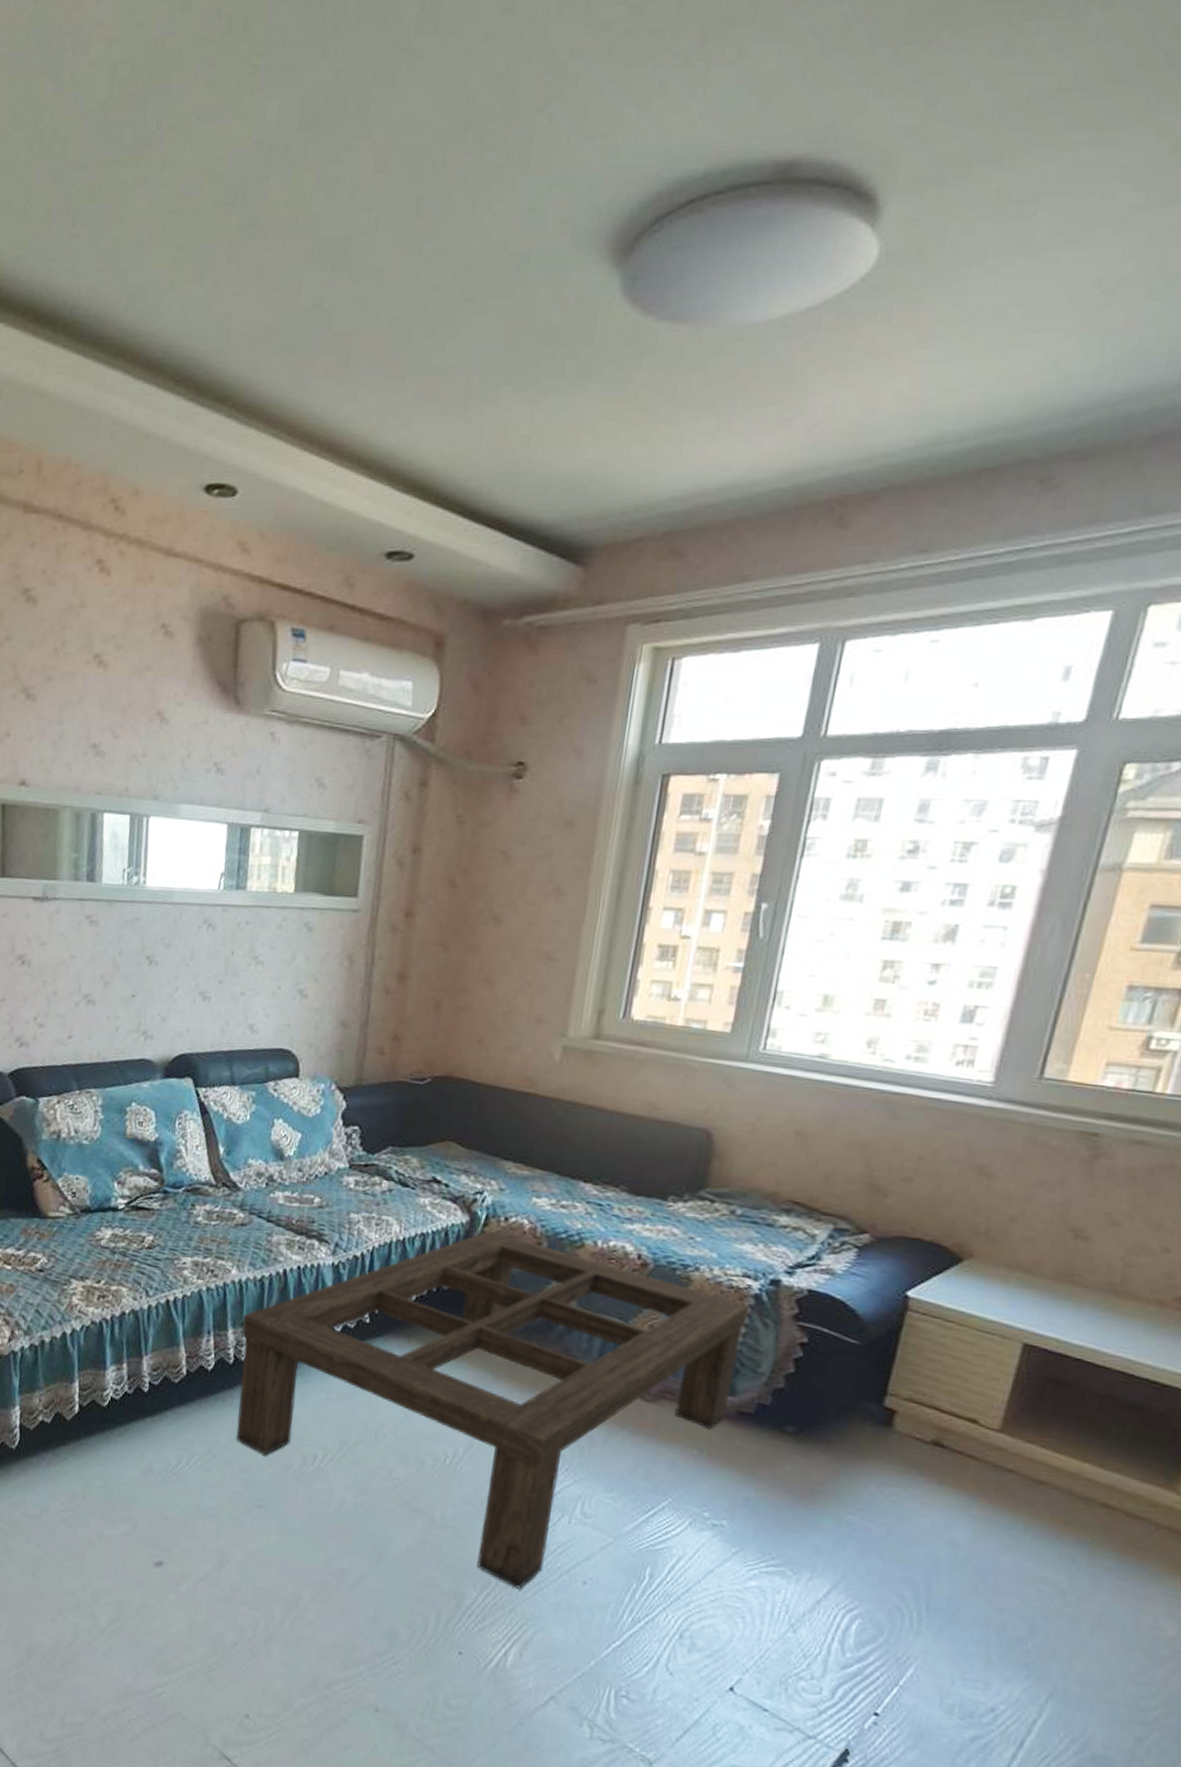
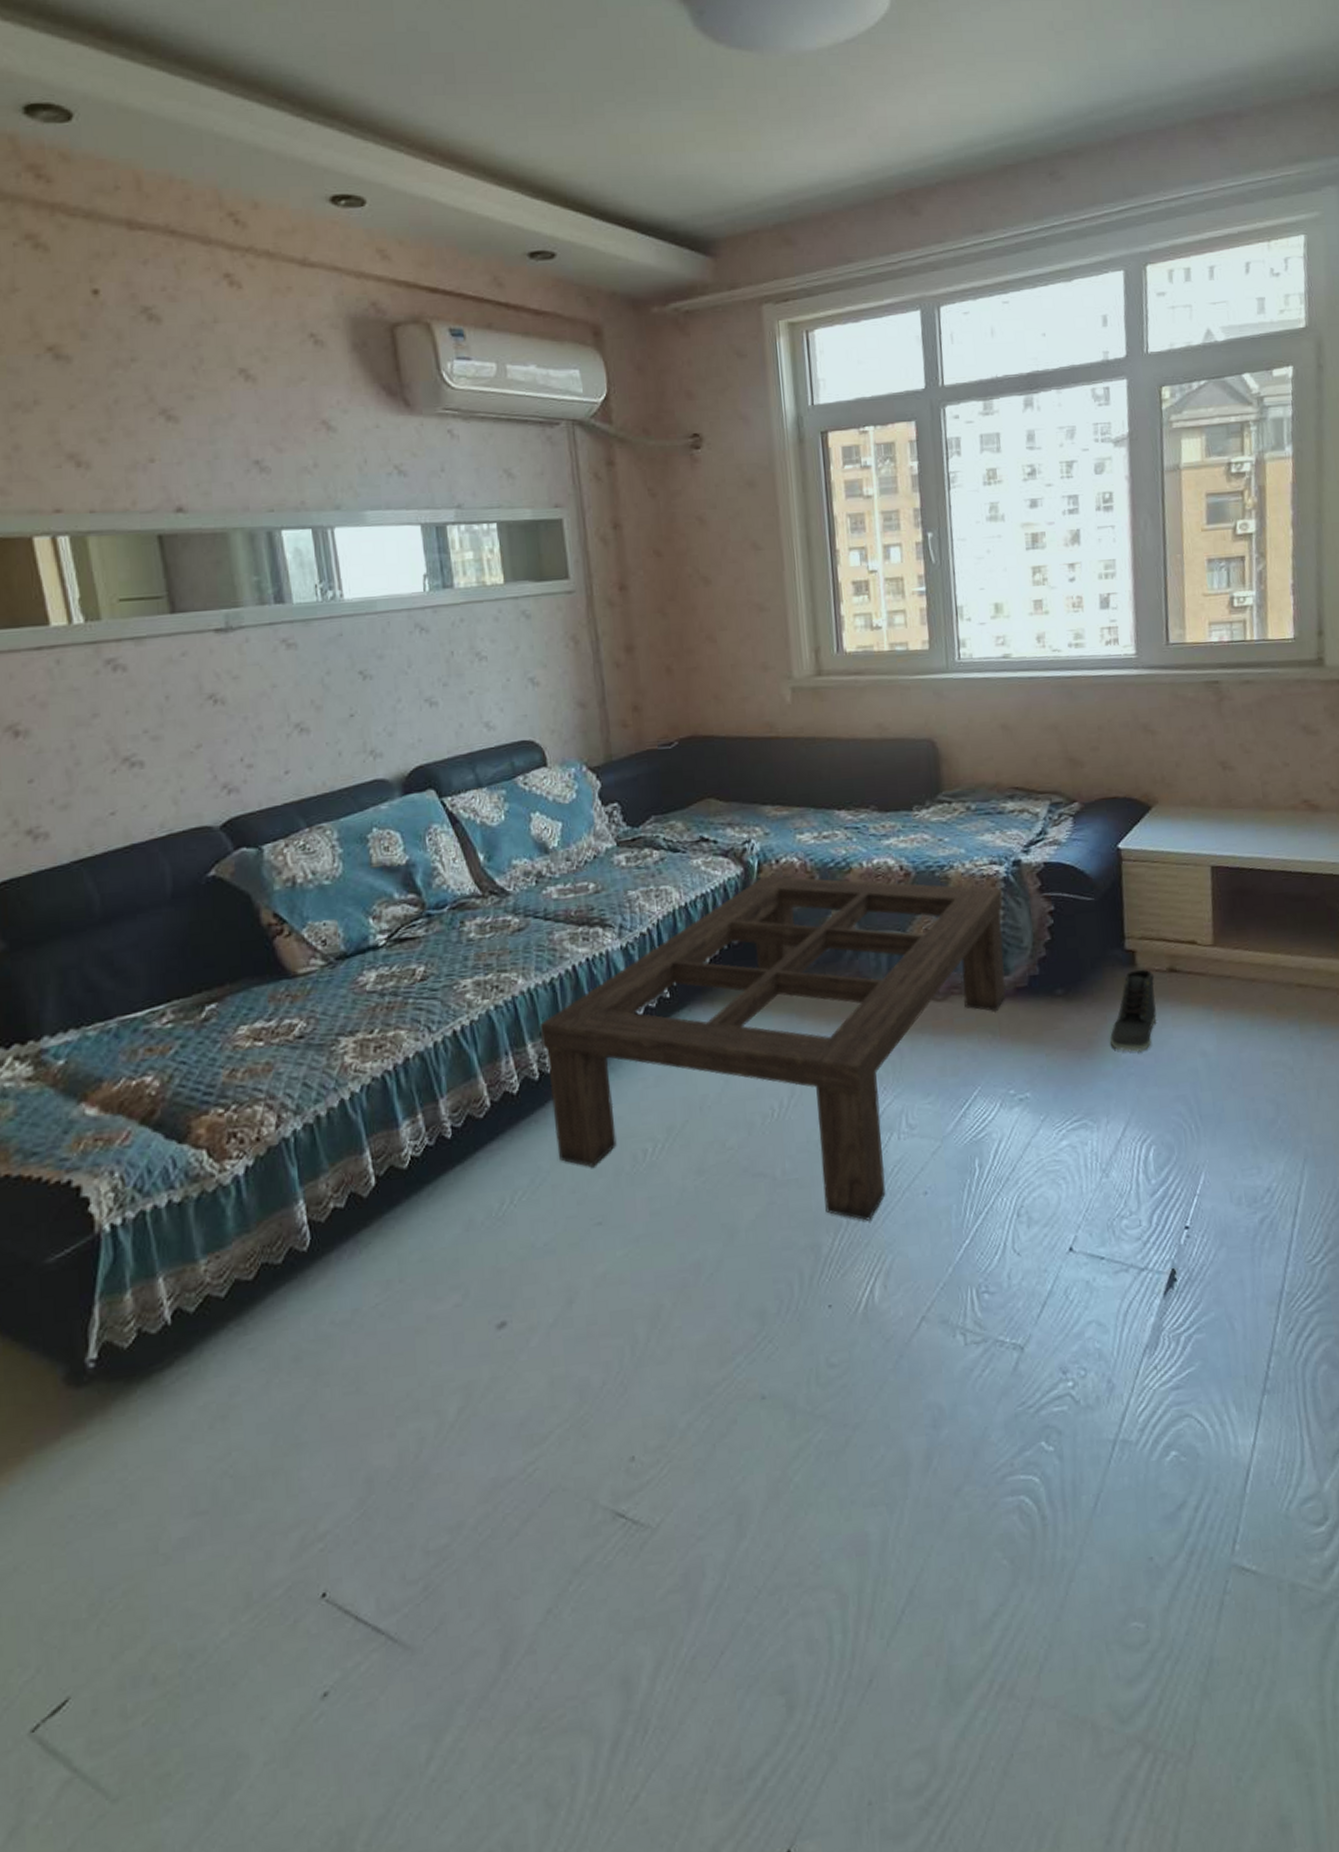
sneaker: none [836,1431,913,1519] -> present [1109,969,1157,1053]

